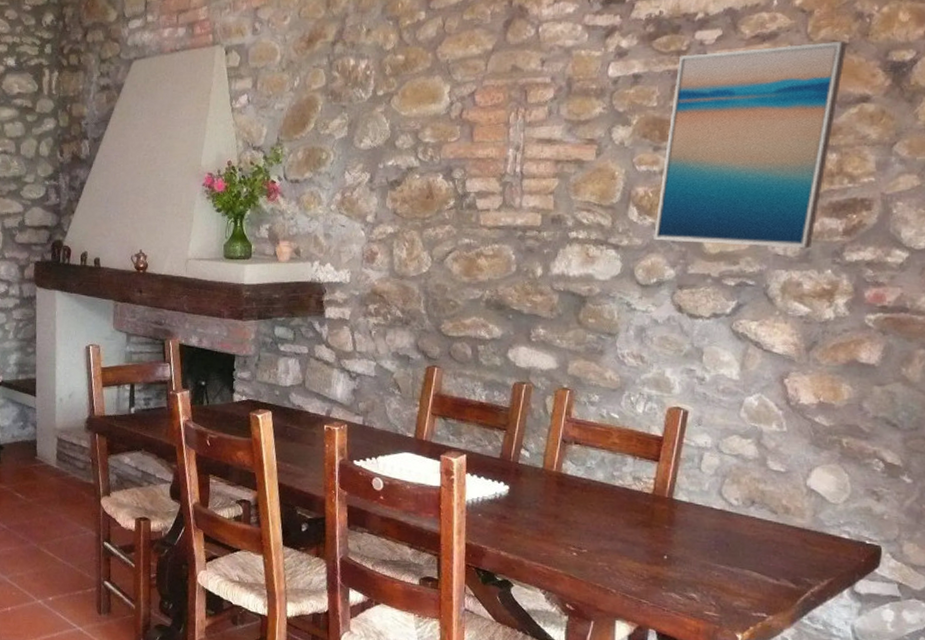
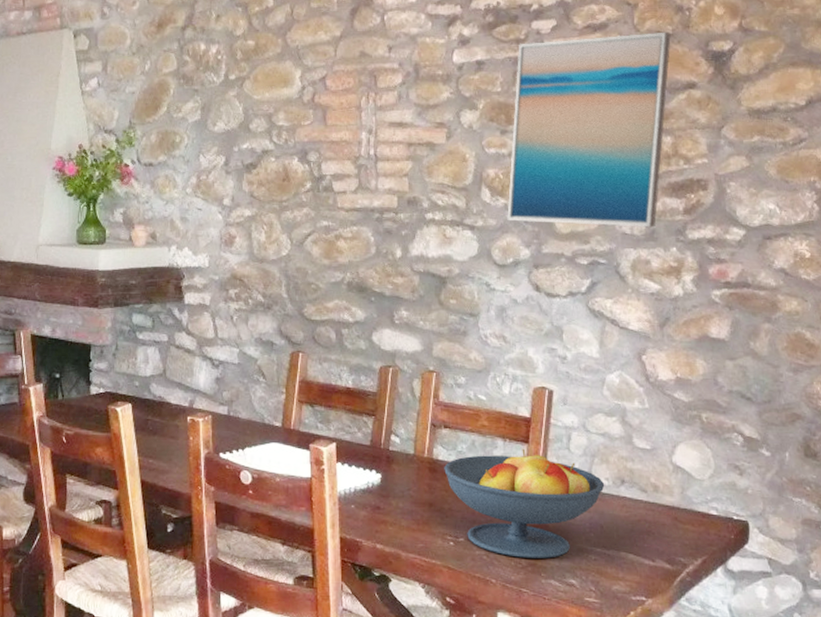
fruit bowl: none [572,466,734,573] -> present [444,448,605,558]

